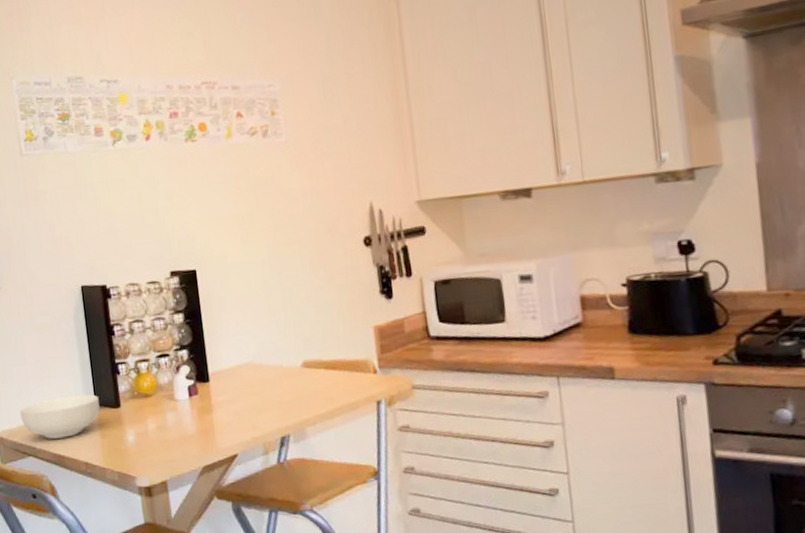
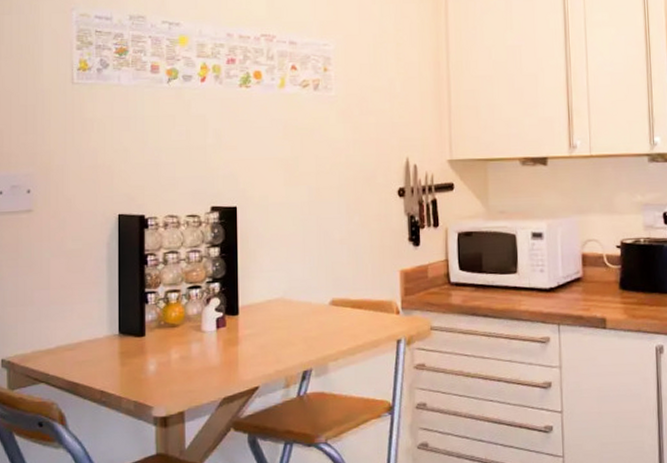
cereal bowl: present [20,394,100,439] -> none [36,321,123,366]

